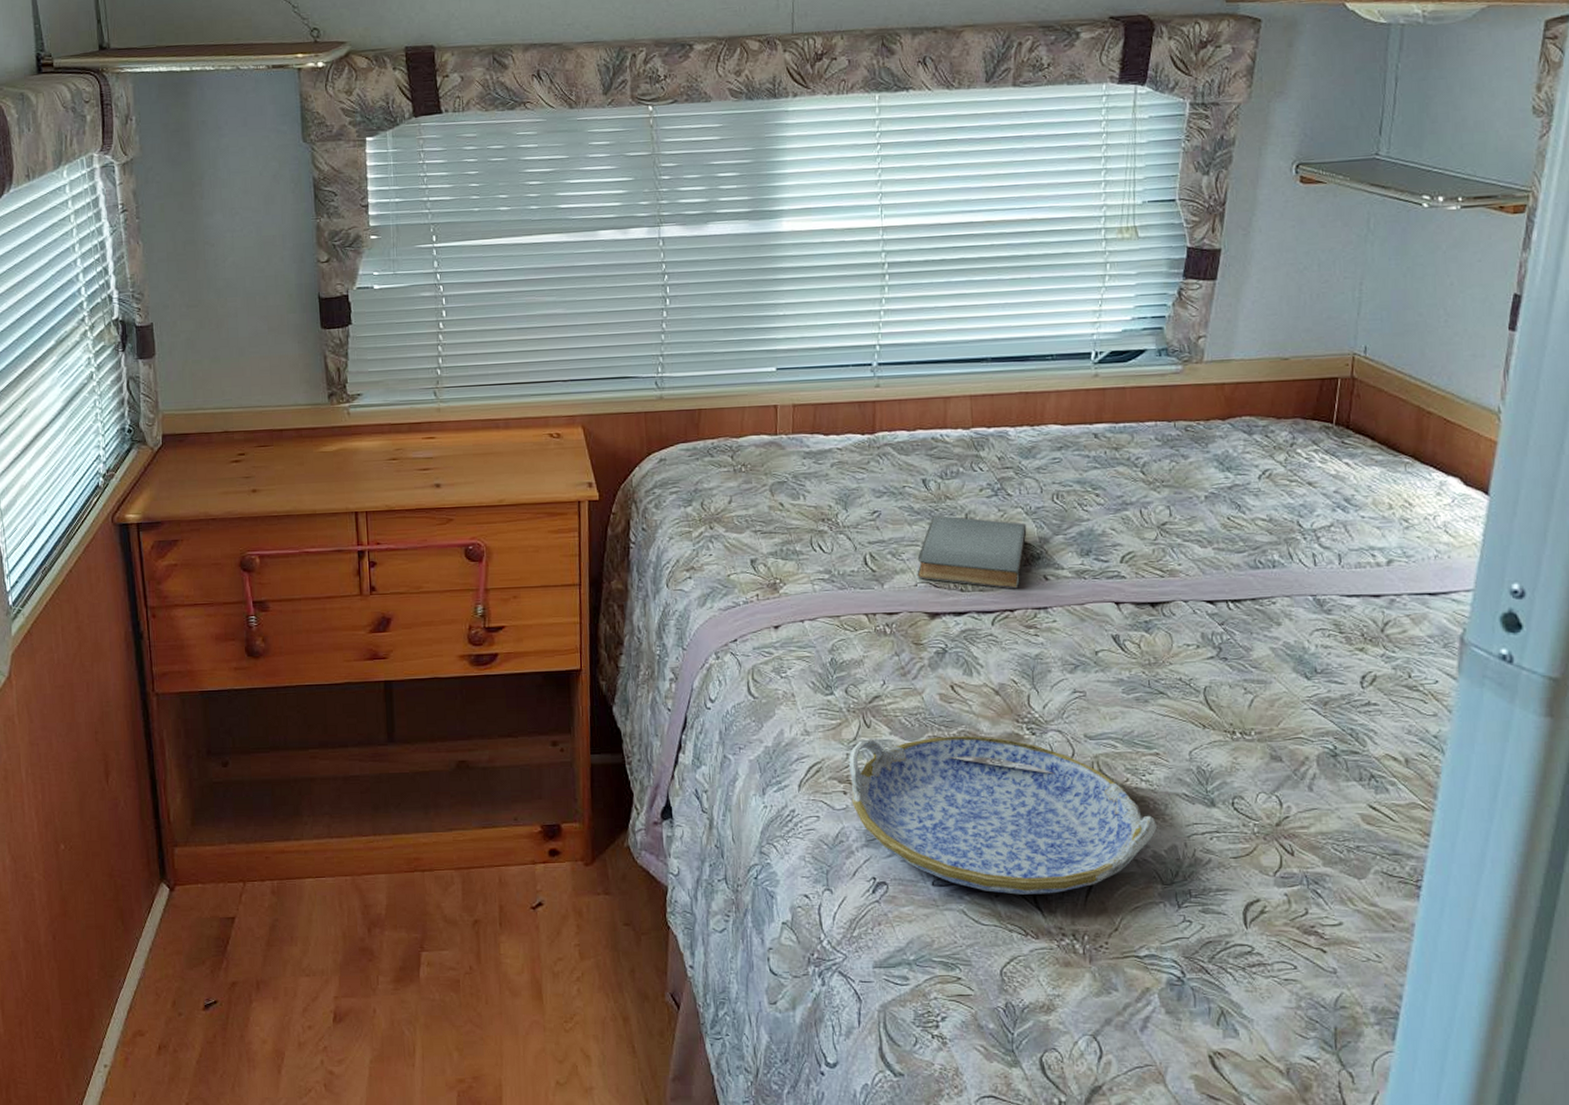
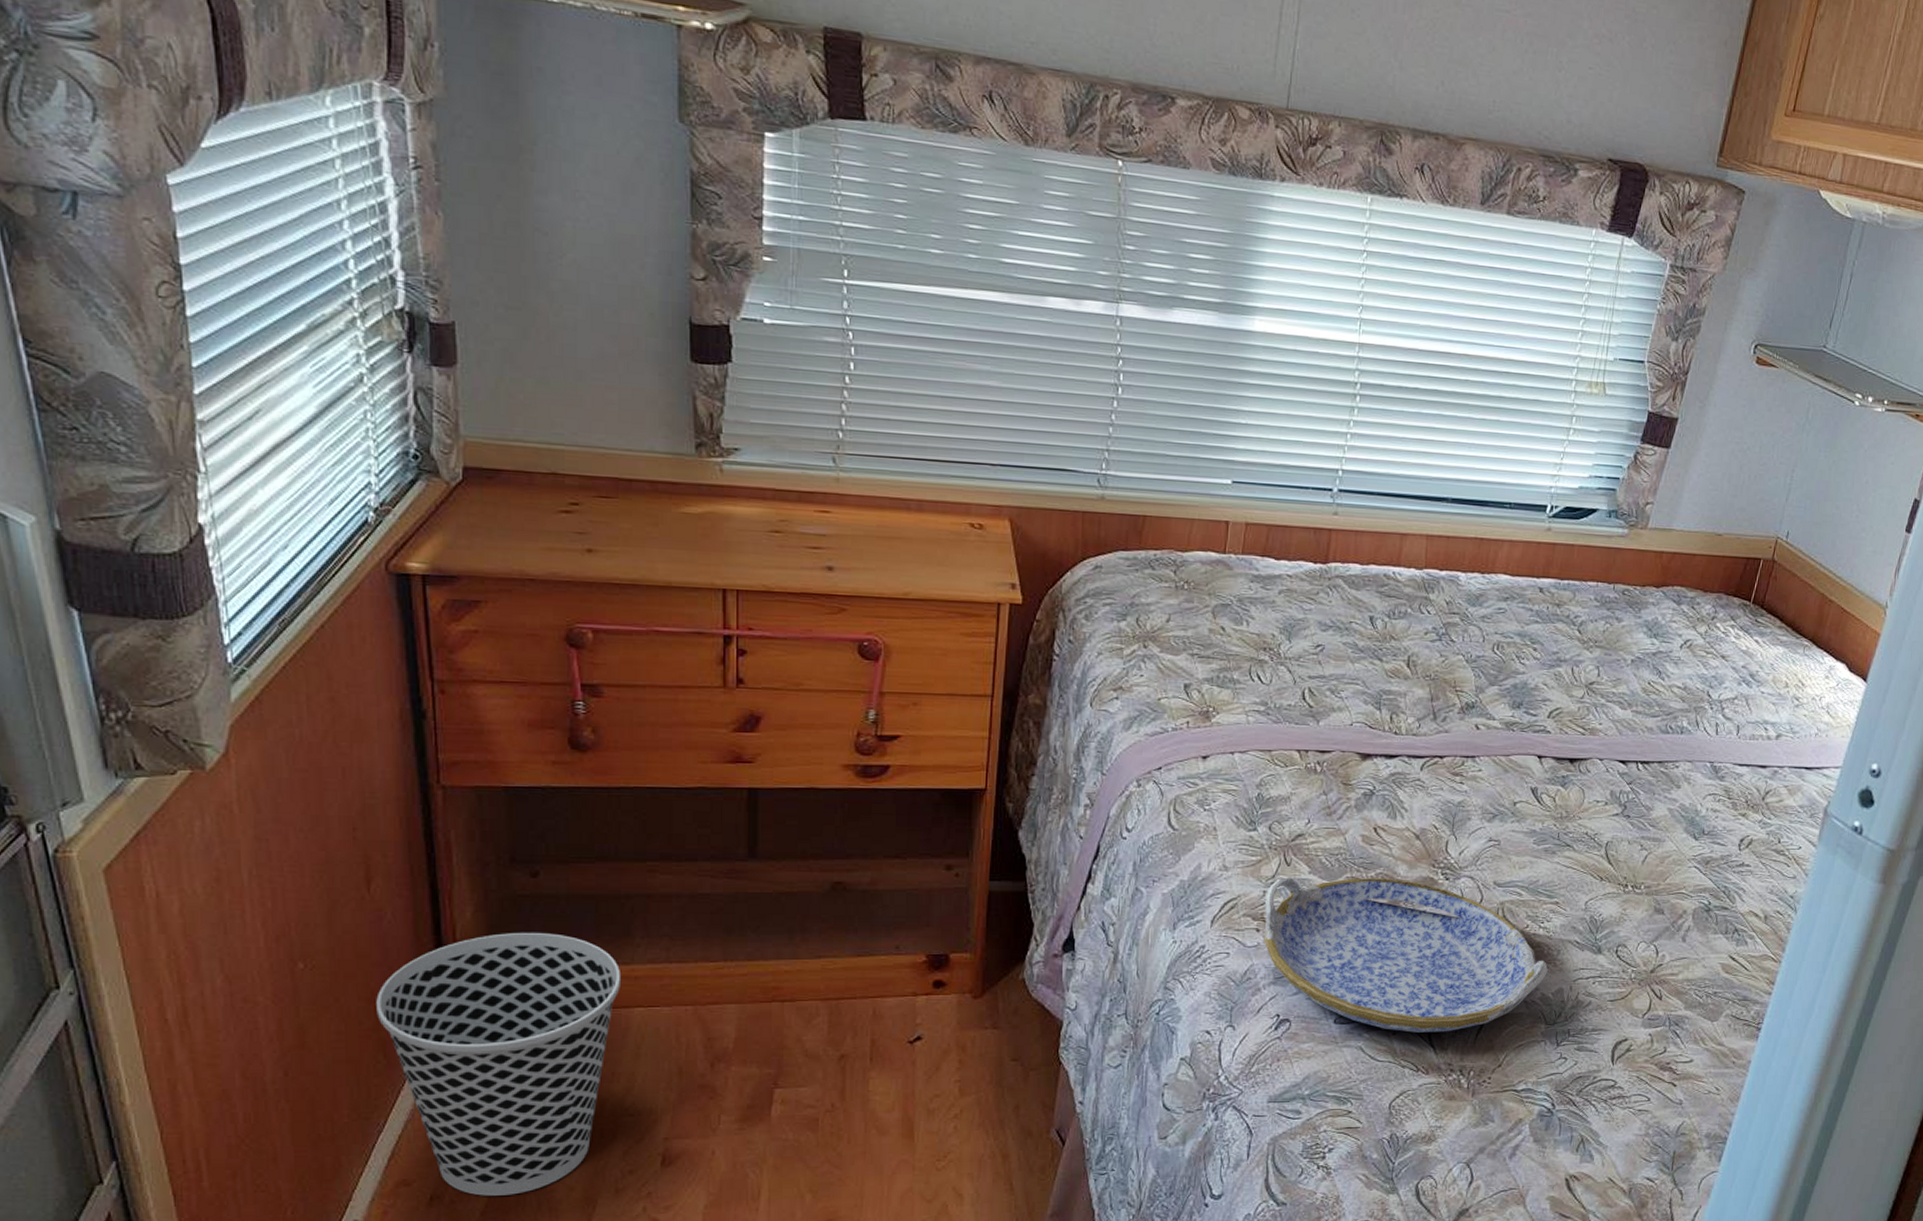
wastebasket: none [115,814,295,1046] -> present [376,932,622,1196]
book: present [917,515,1027,589] -> none [1353,655,1466,736]

